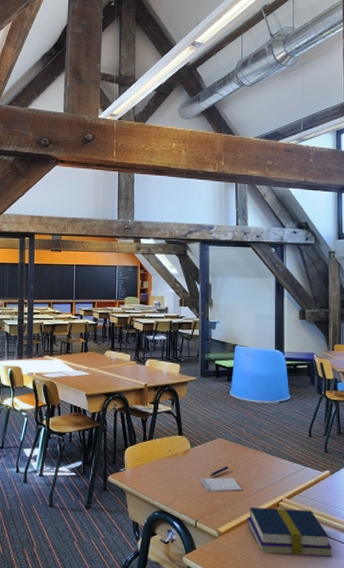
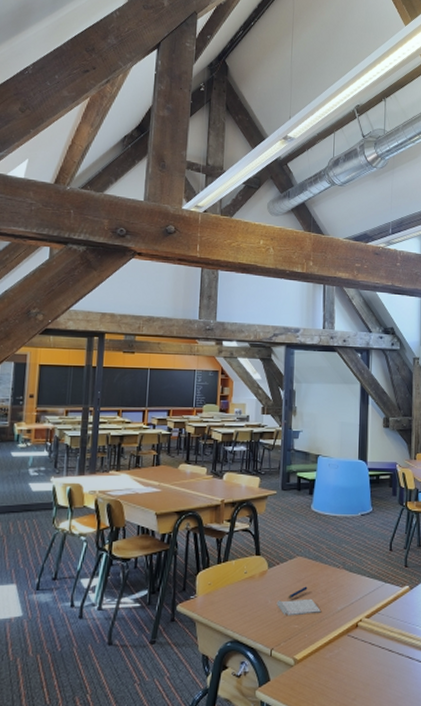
book: present [247,507,333,557] -> none [324,629,410,680]

